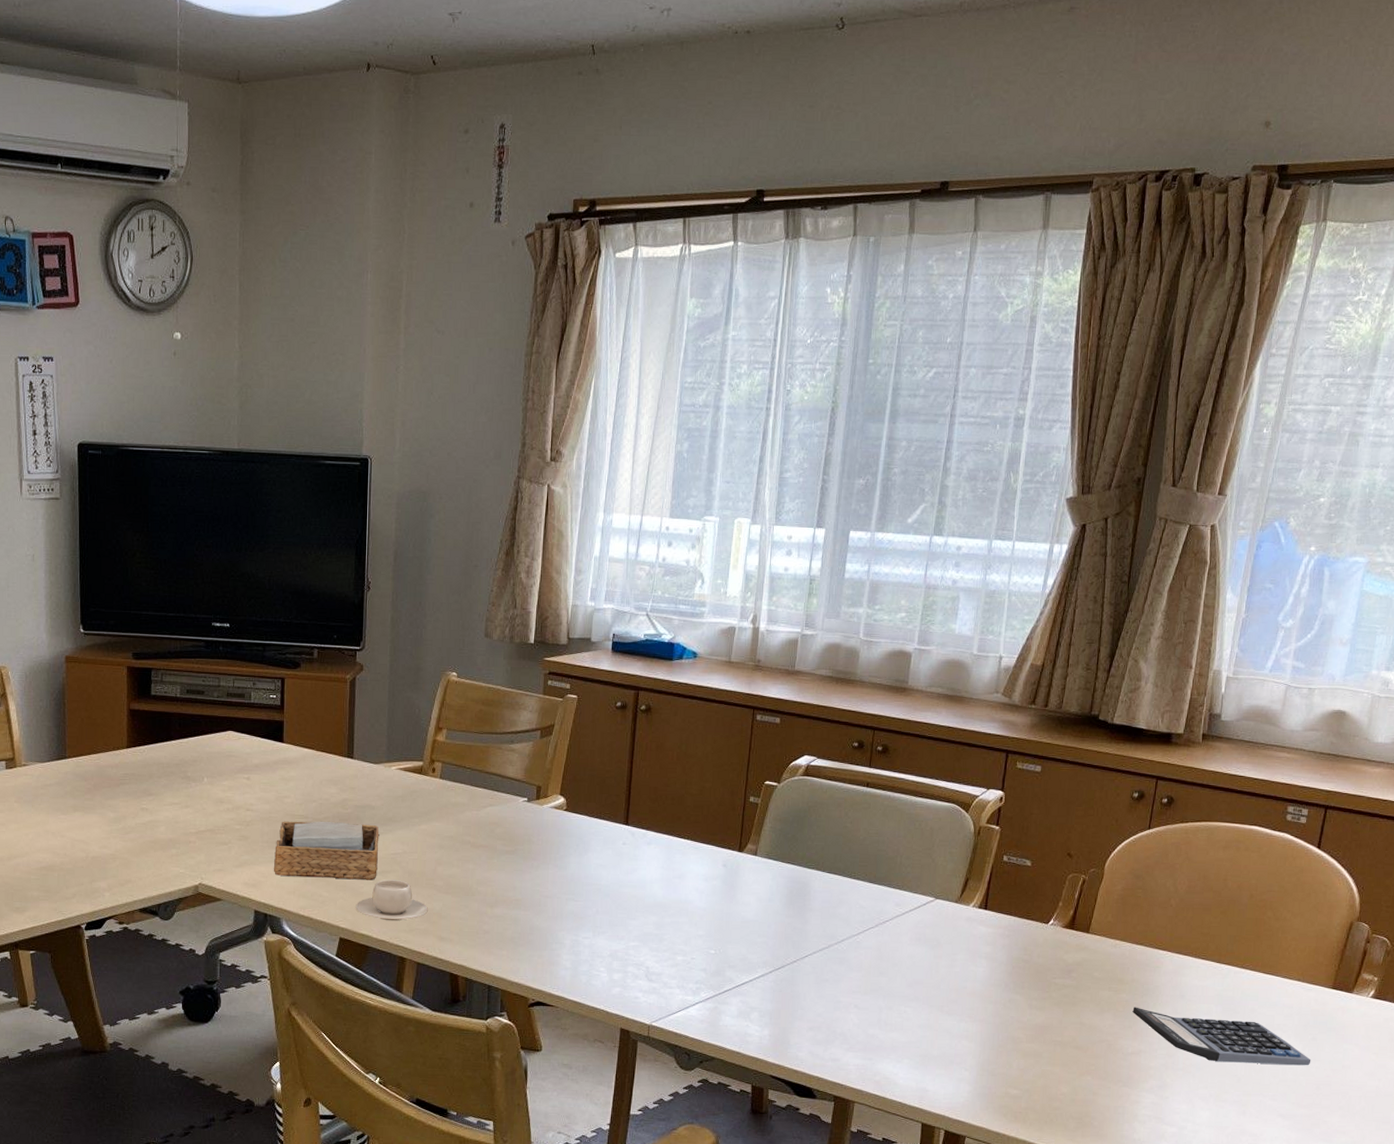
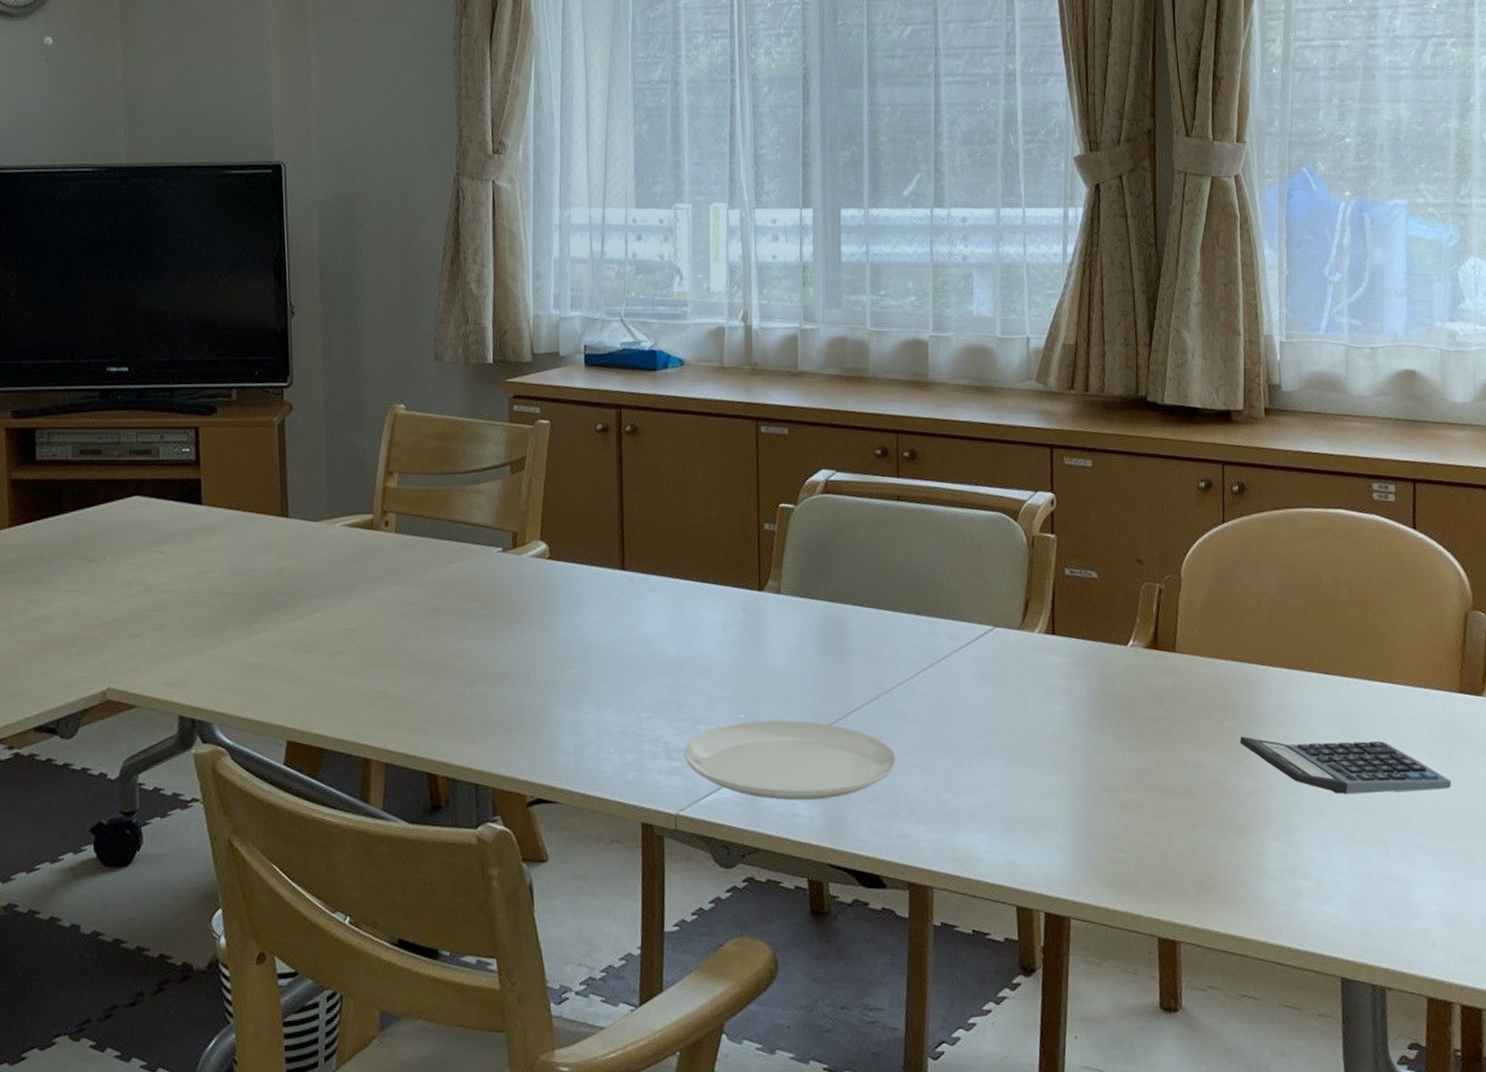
napkin holder: present [273,821,379,880] -> none [199,596,328,670]
teacup: present [355,880,428,921] -> none [304,661,393,714]
plate: none [660,957,838,1024] -> present [683,720,897,801]

